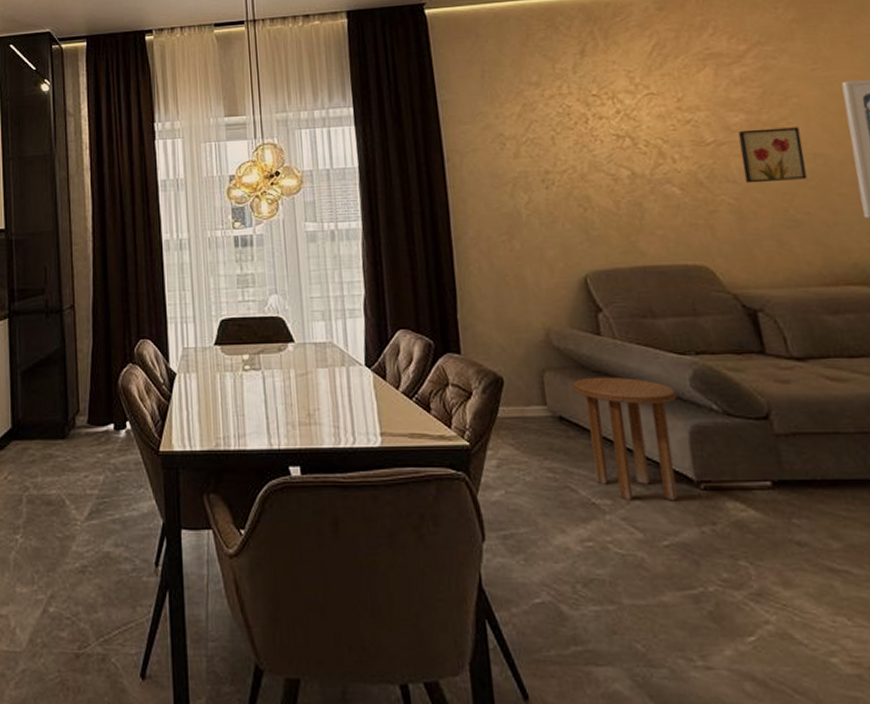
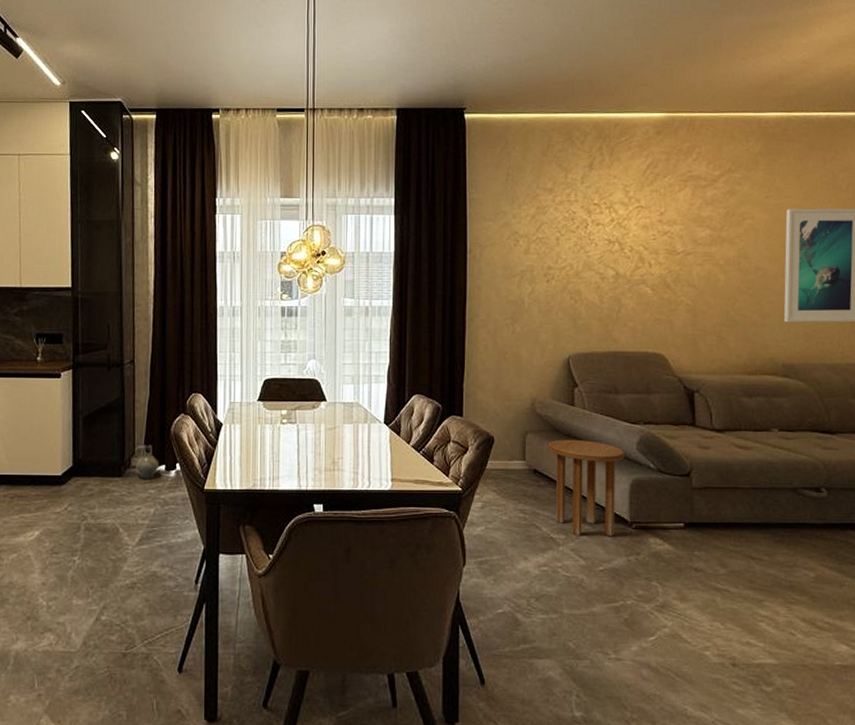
ceramic jug: none [79,401,107,441] -> present [135,445,160,479]
wall art: present [738,127,807,184] -> none [702,243,749,289]

